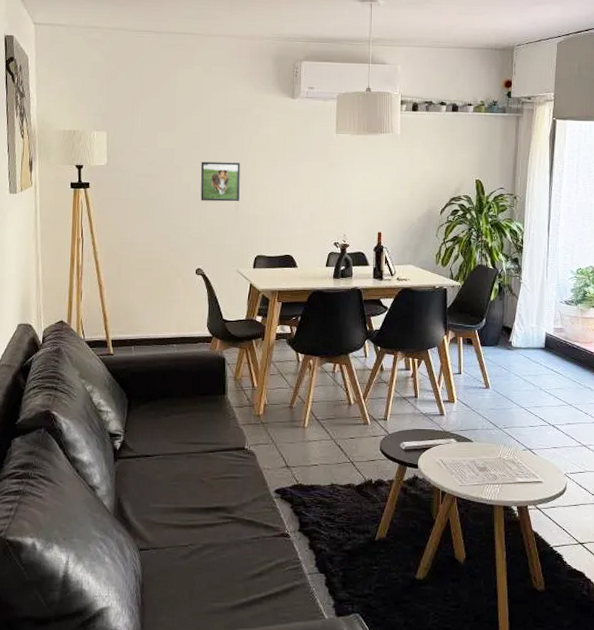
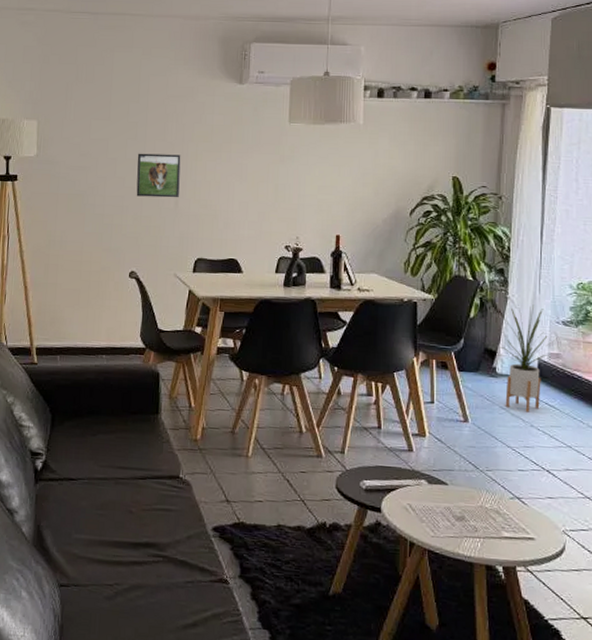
house plant: none [513,288,562,378] -> present [498,304,559,412]

